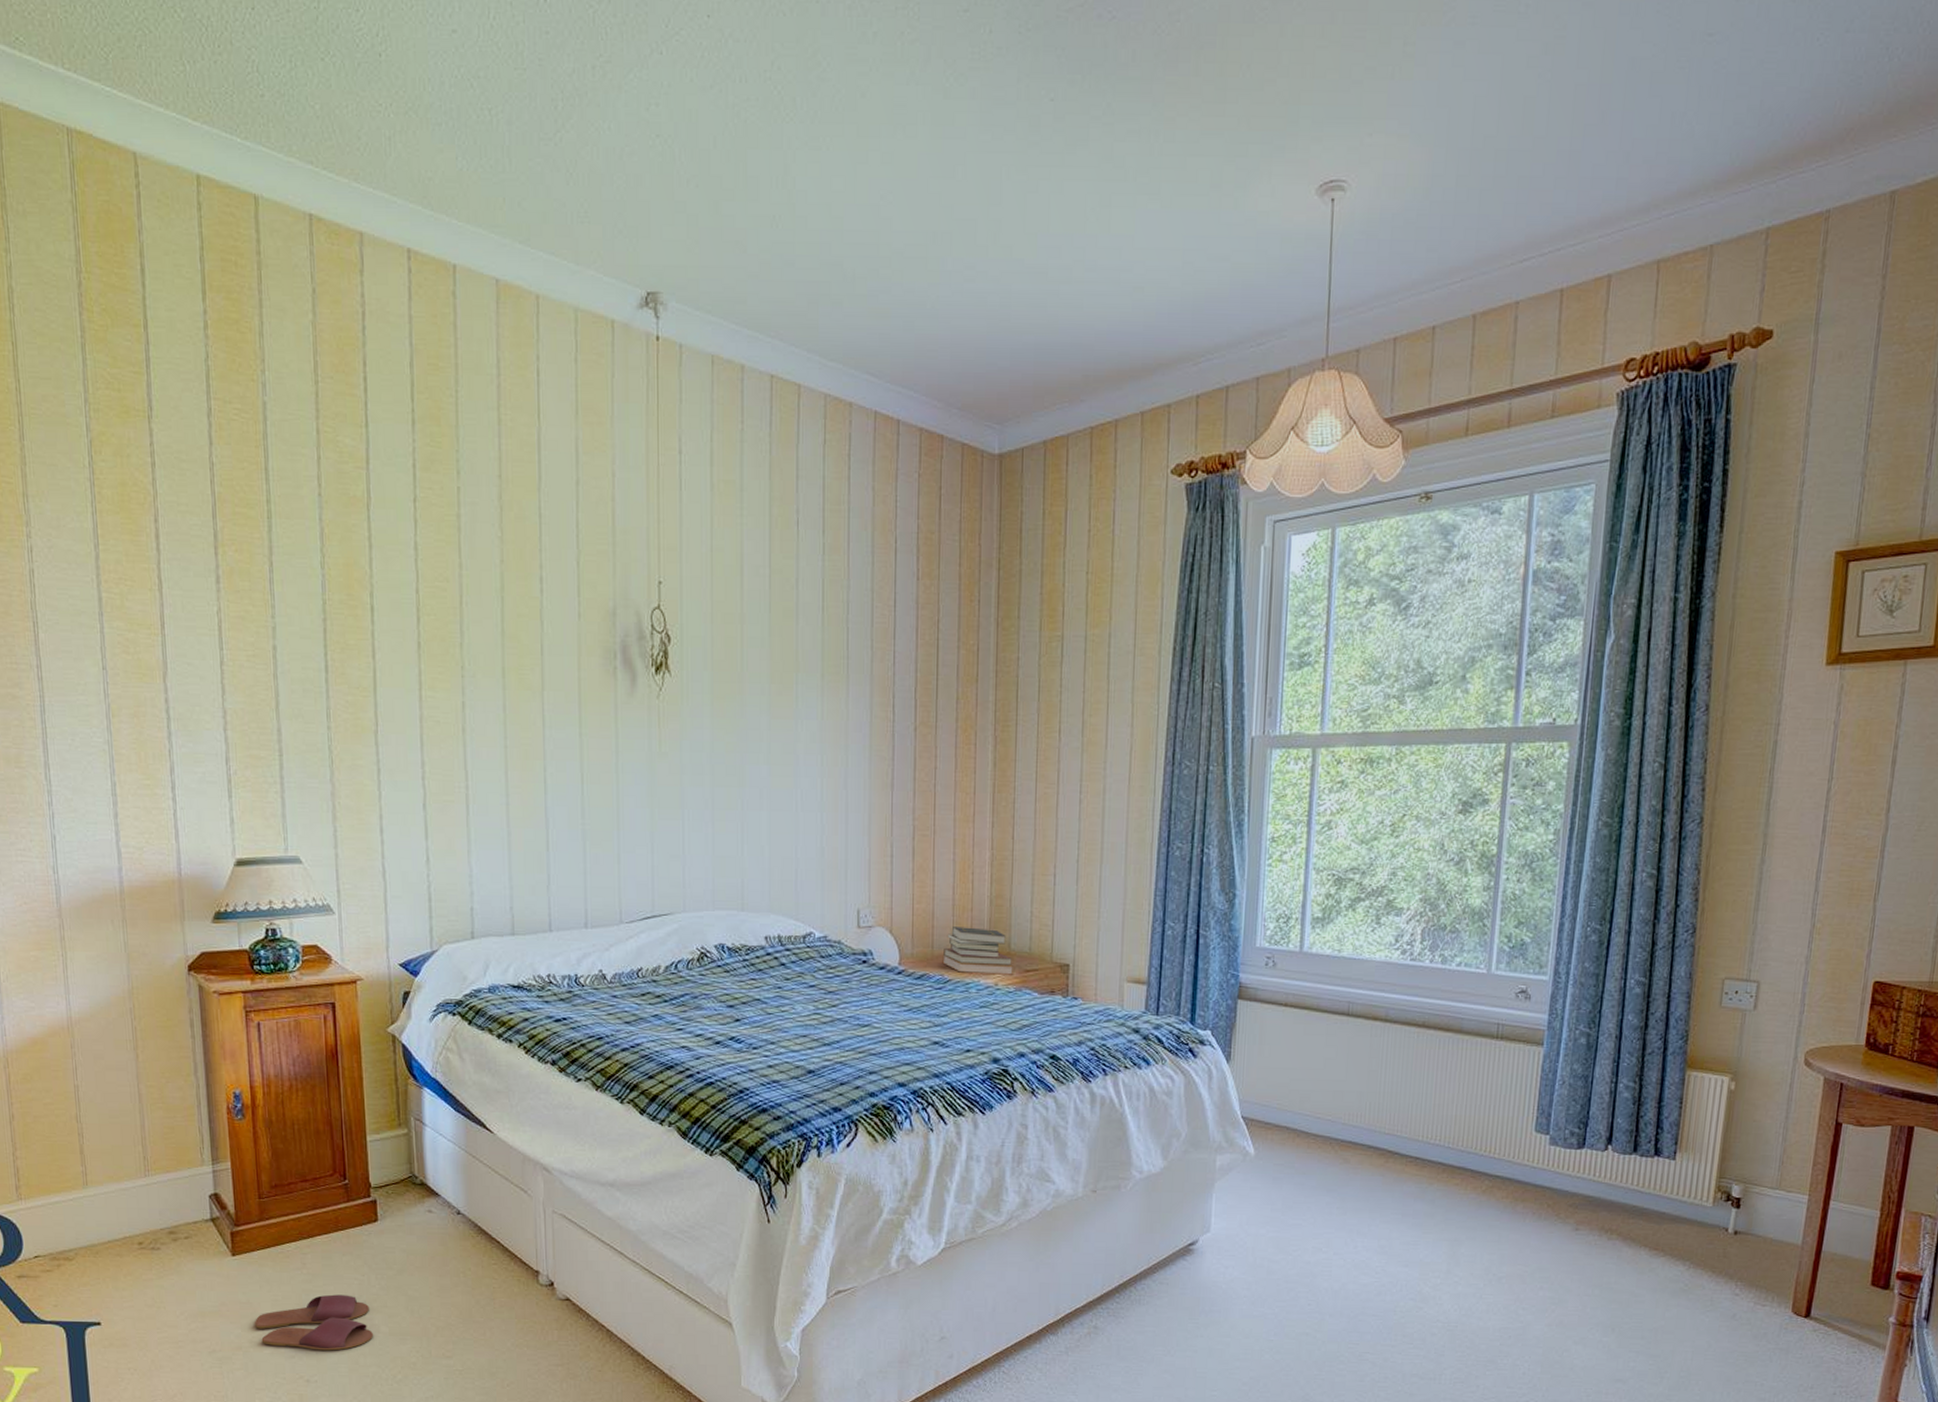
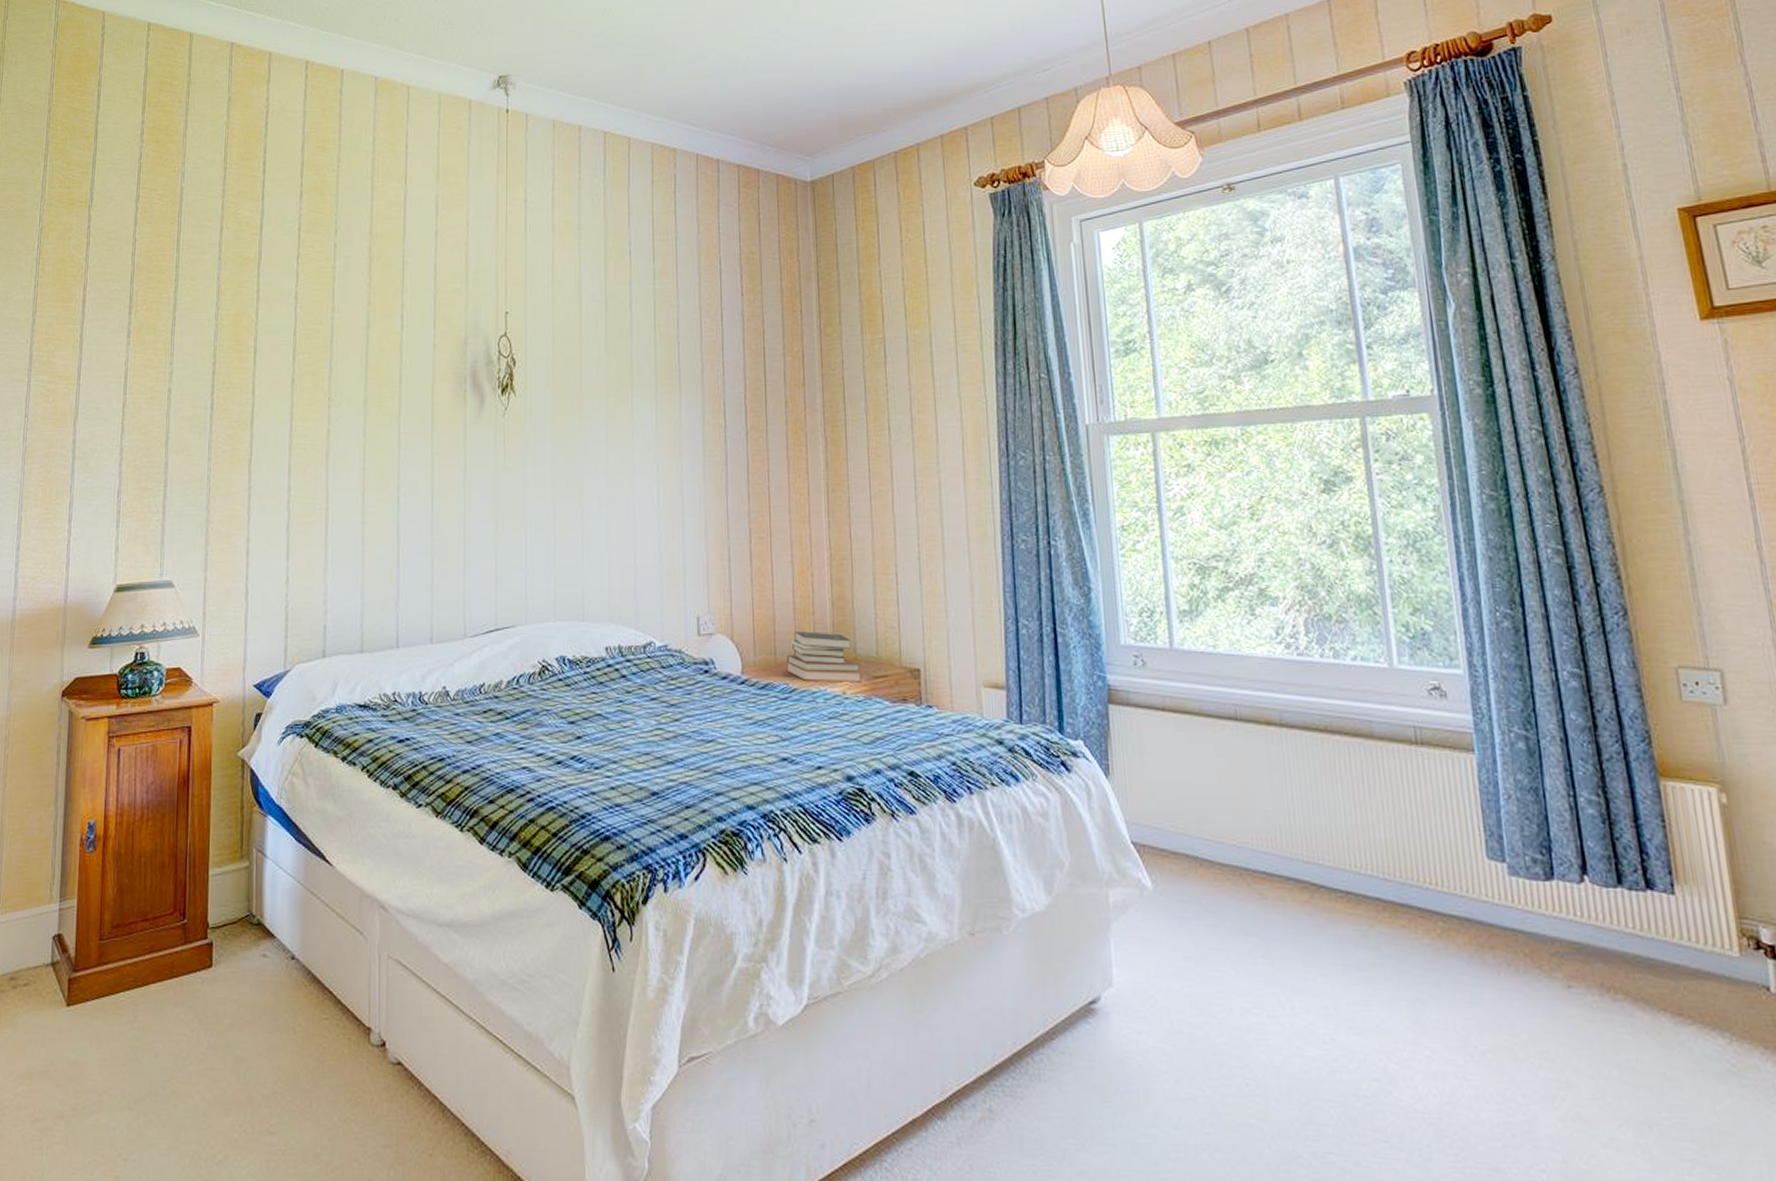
slippers: present [255,1294,373,1351] -> none [80,1053,197,1123]

